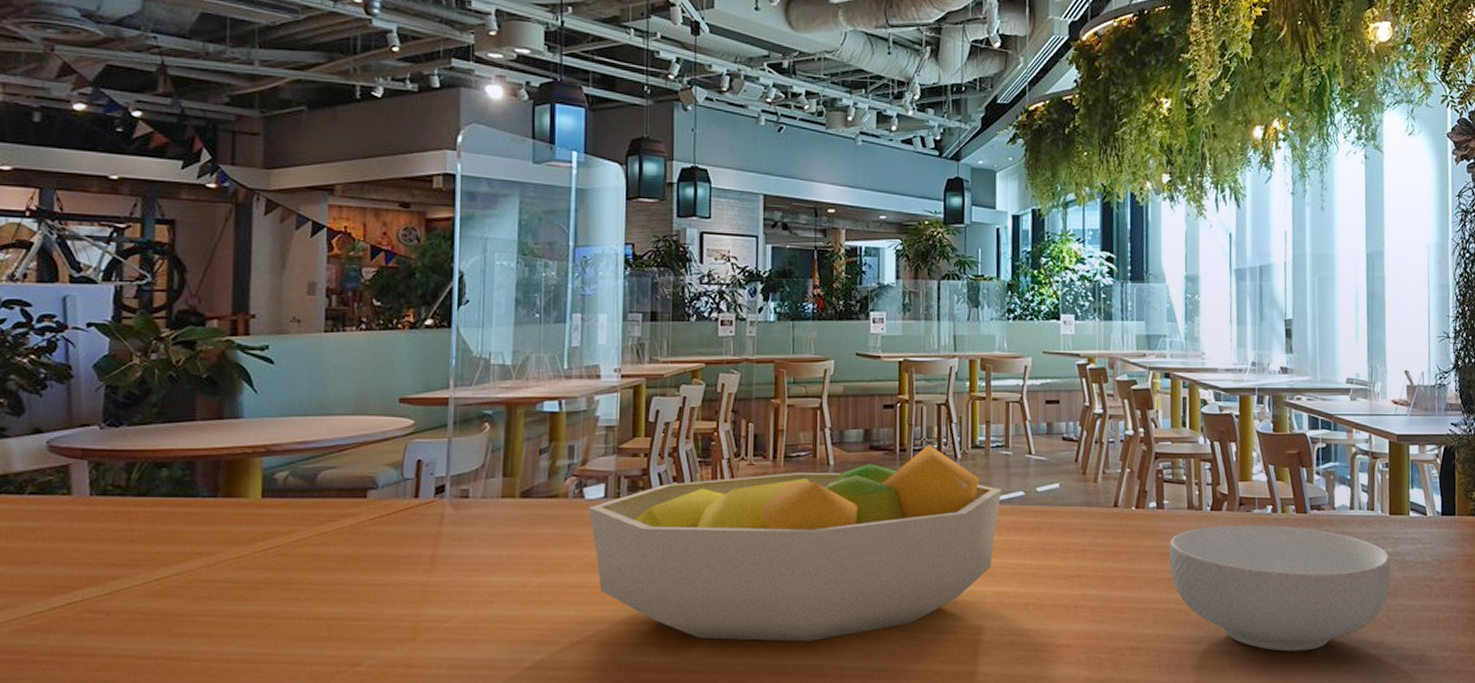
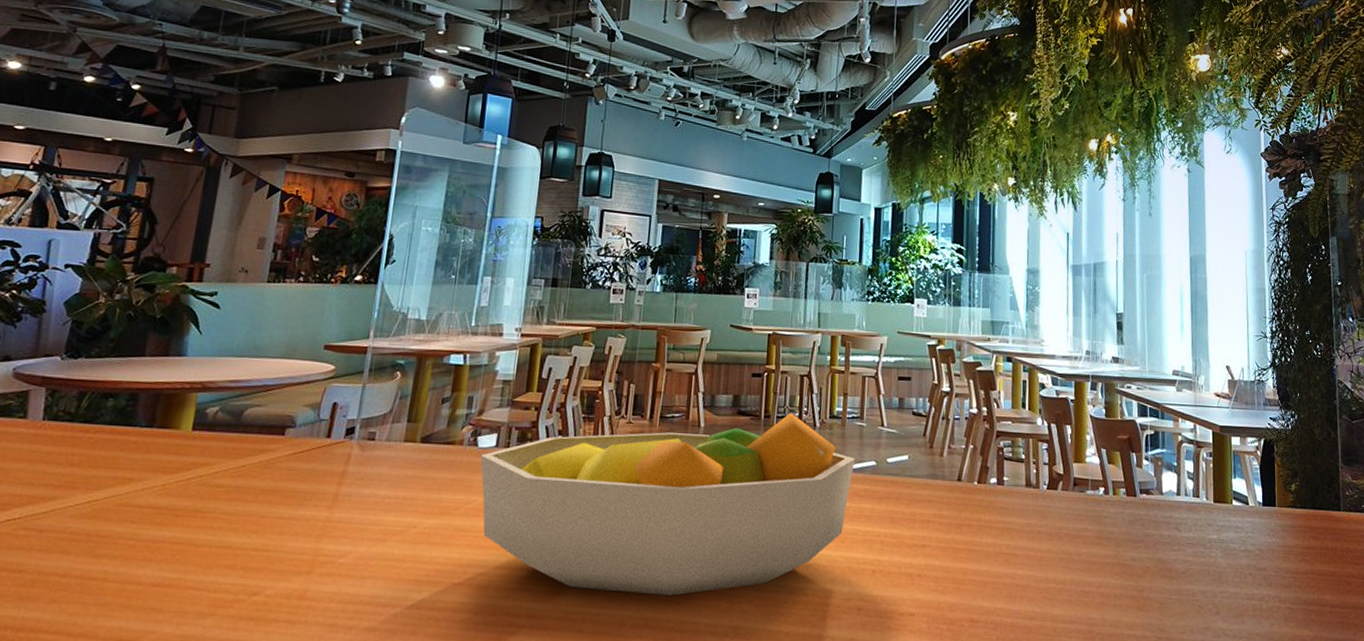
cereal bowl: present [1169,525,1391,652] -> none [1008,504,1216,633]

